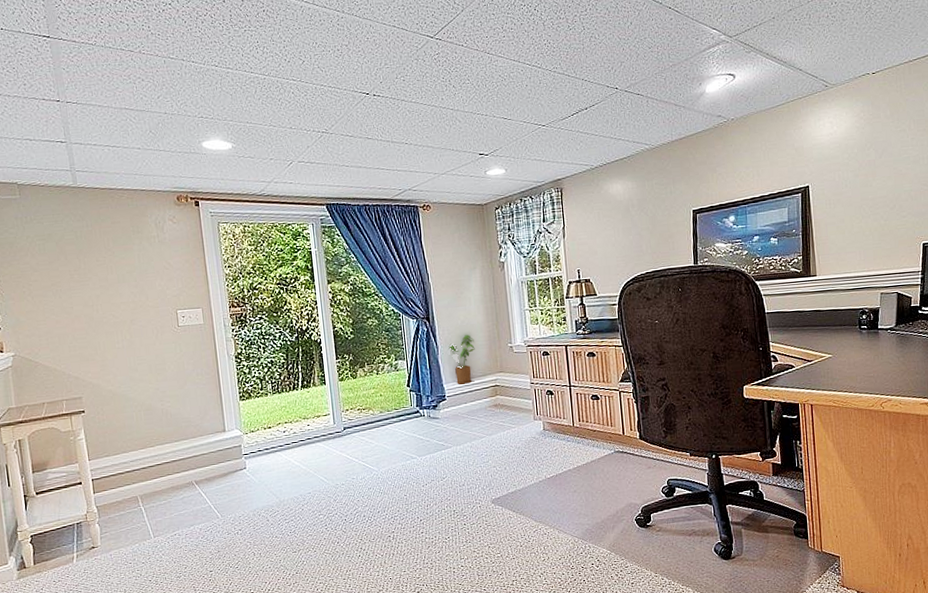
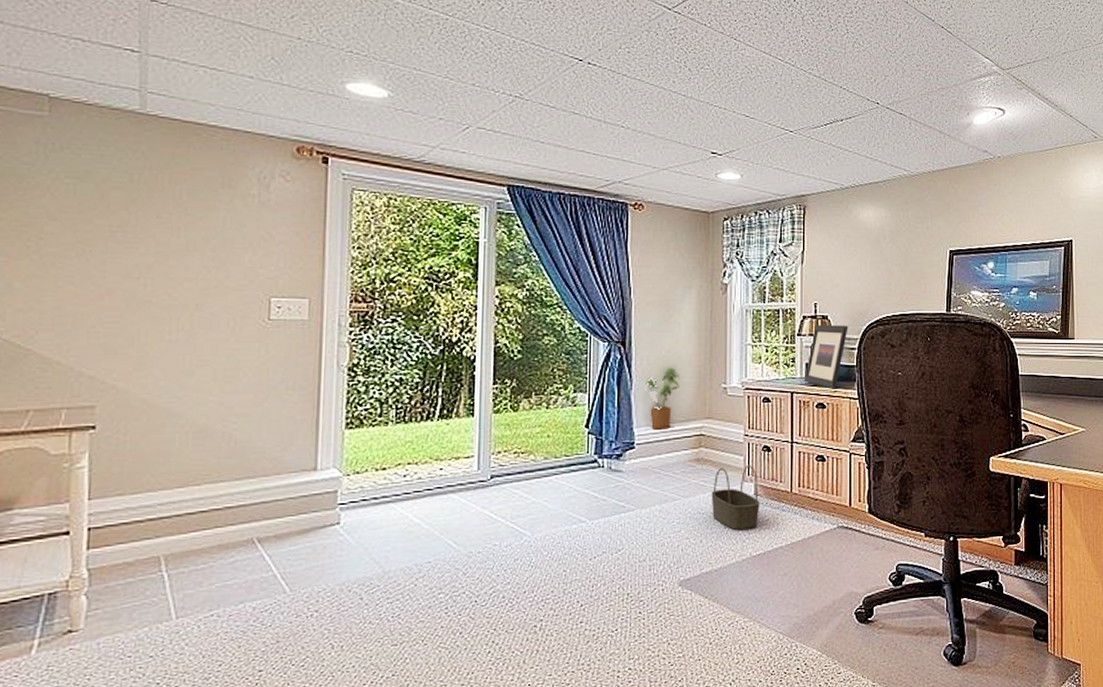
basket: none [509,406,549,459] -> present [711,464,760,531]
picture frame: none [574,285,609,340] -> present [803,324,848,389]

